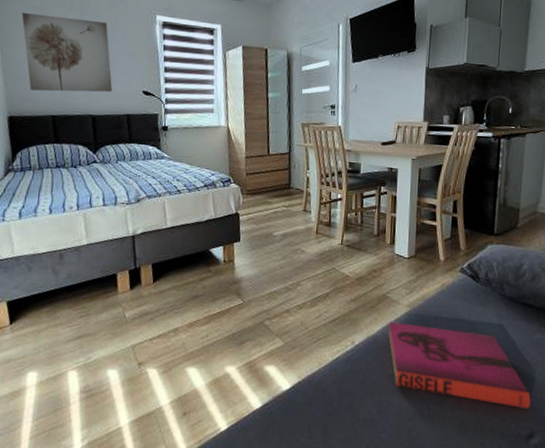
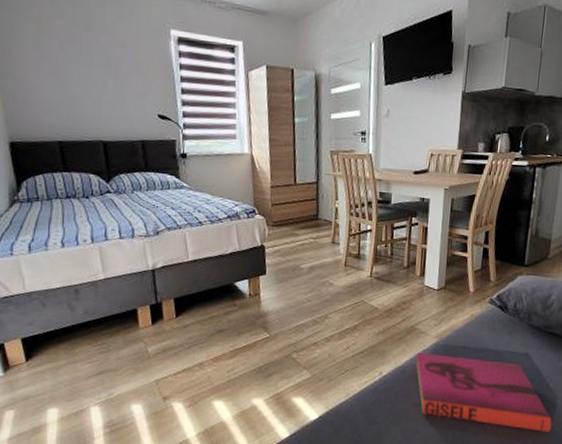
wall art: present [22,12,113,93] -> none [18,23,125,116]

